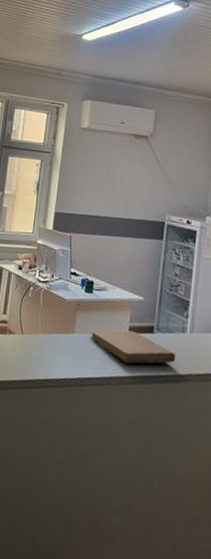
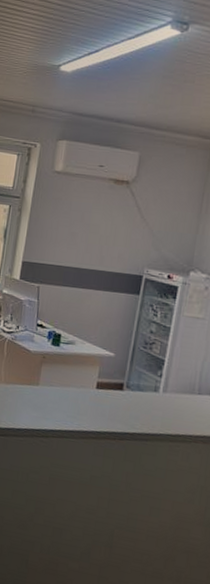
notebook: present [90,329,176,364] -> none [55,383,146,422]

